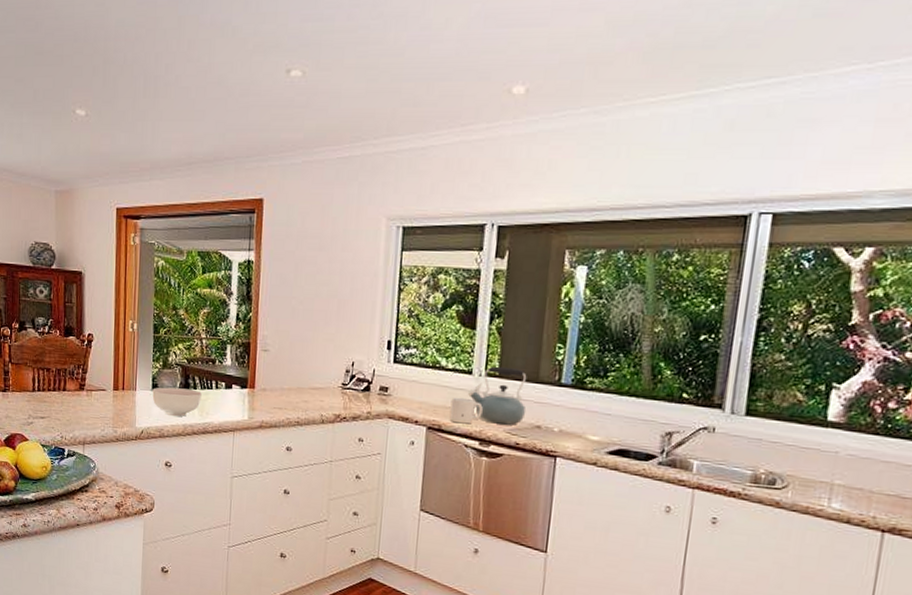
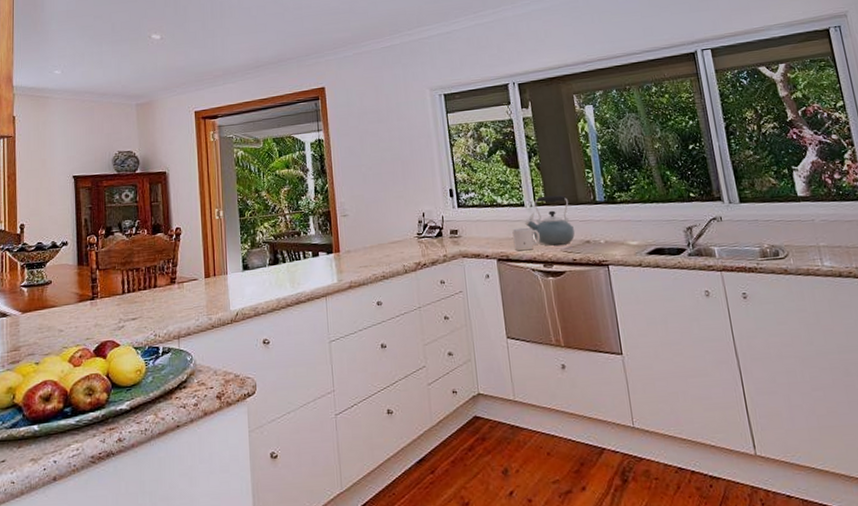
bowl: present [152,387,202,417] -> none [243,263,291,293]

